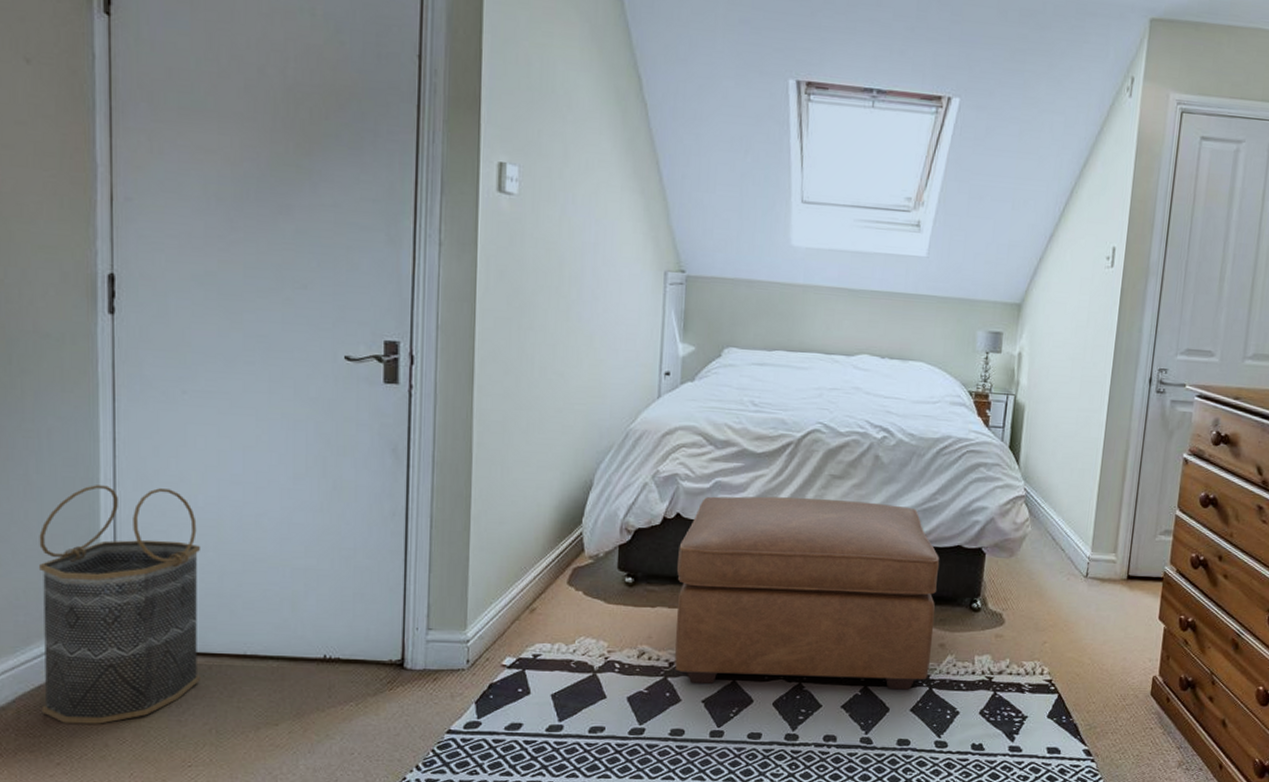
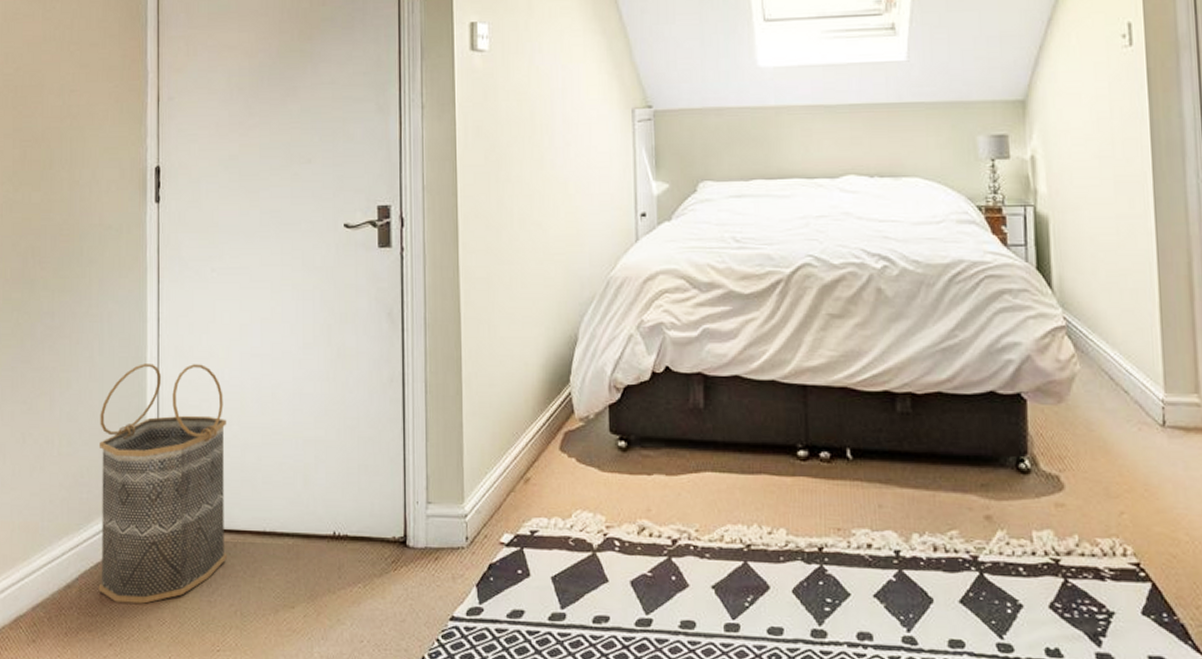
ottoman: present [674,496,940,690] -> none [670,343,976,575]

